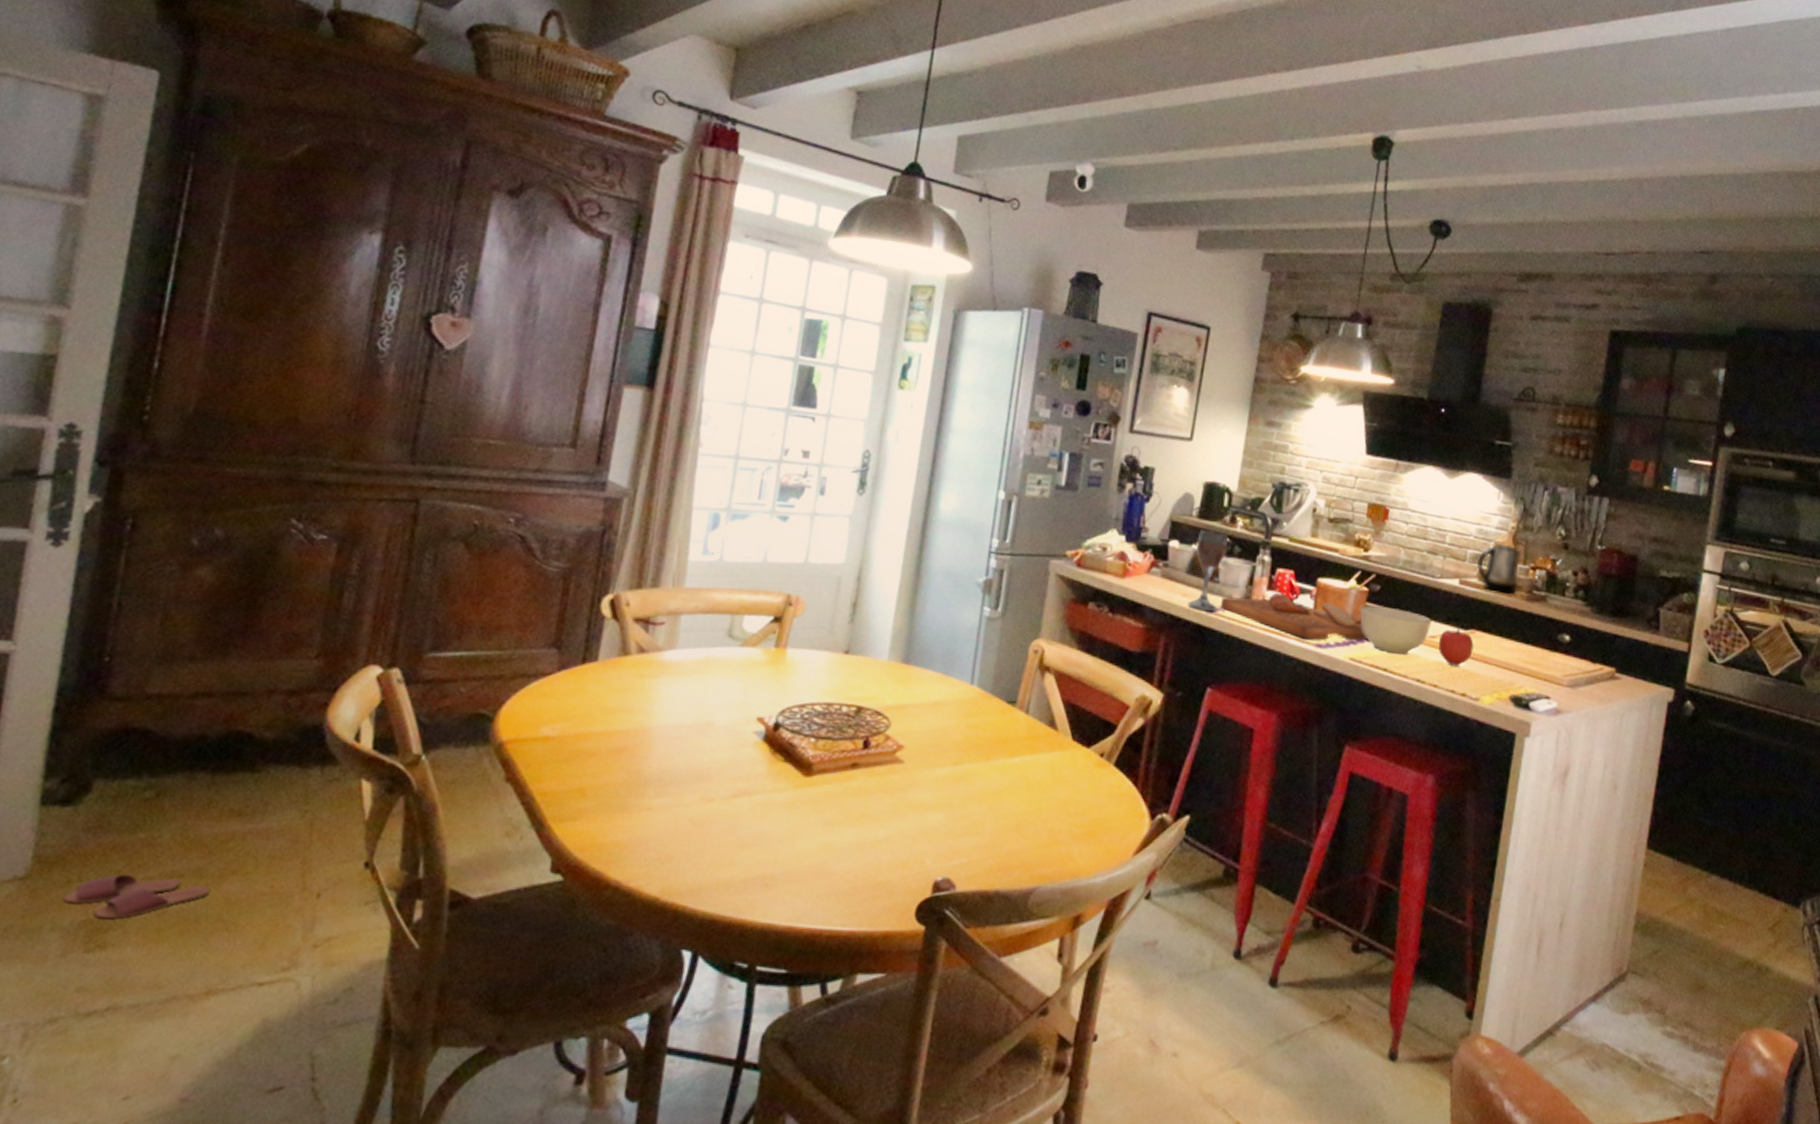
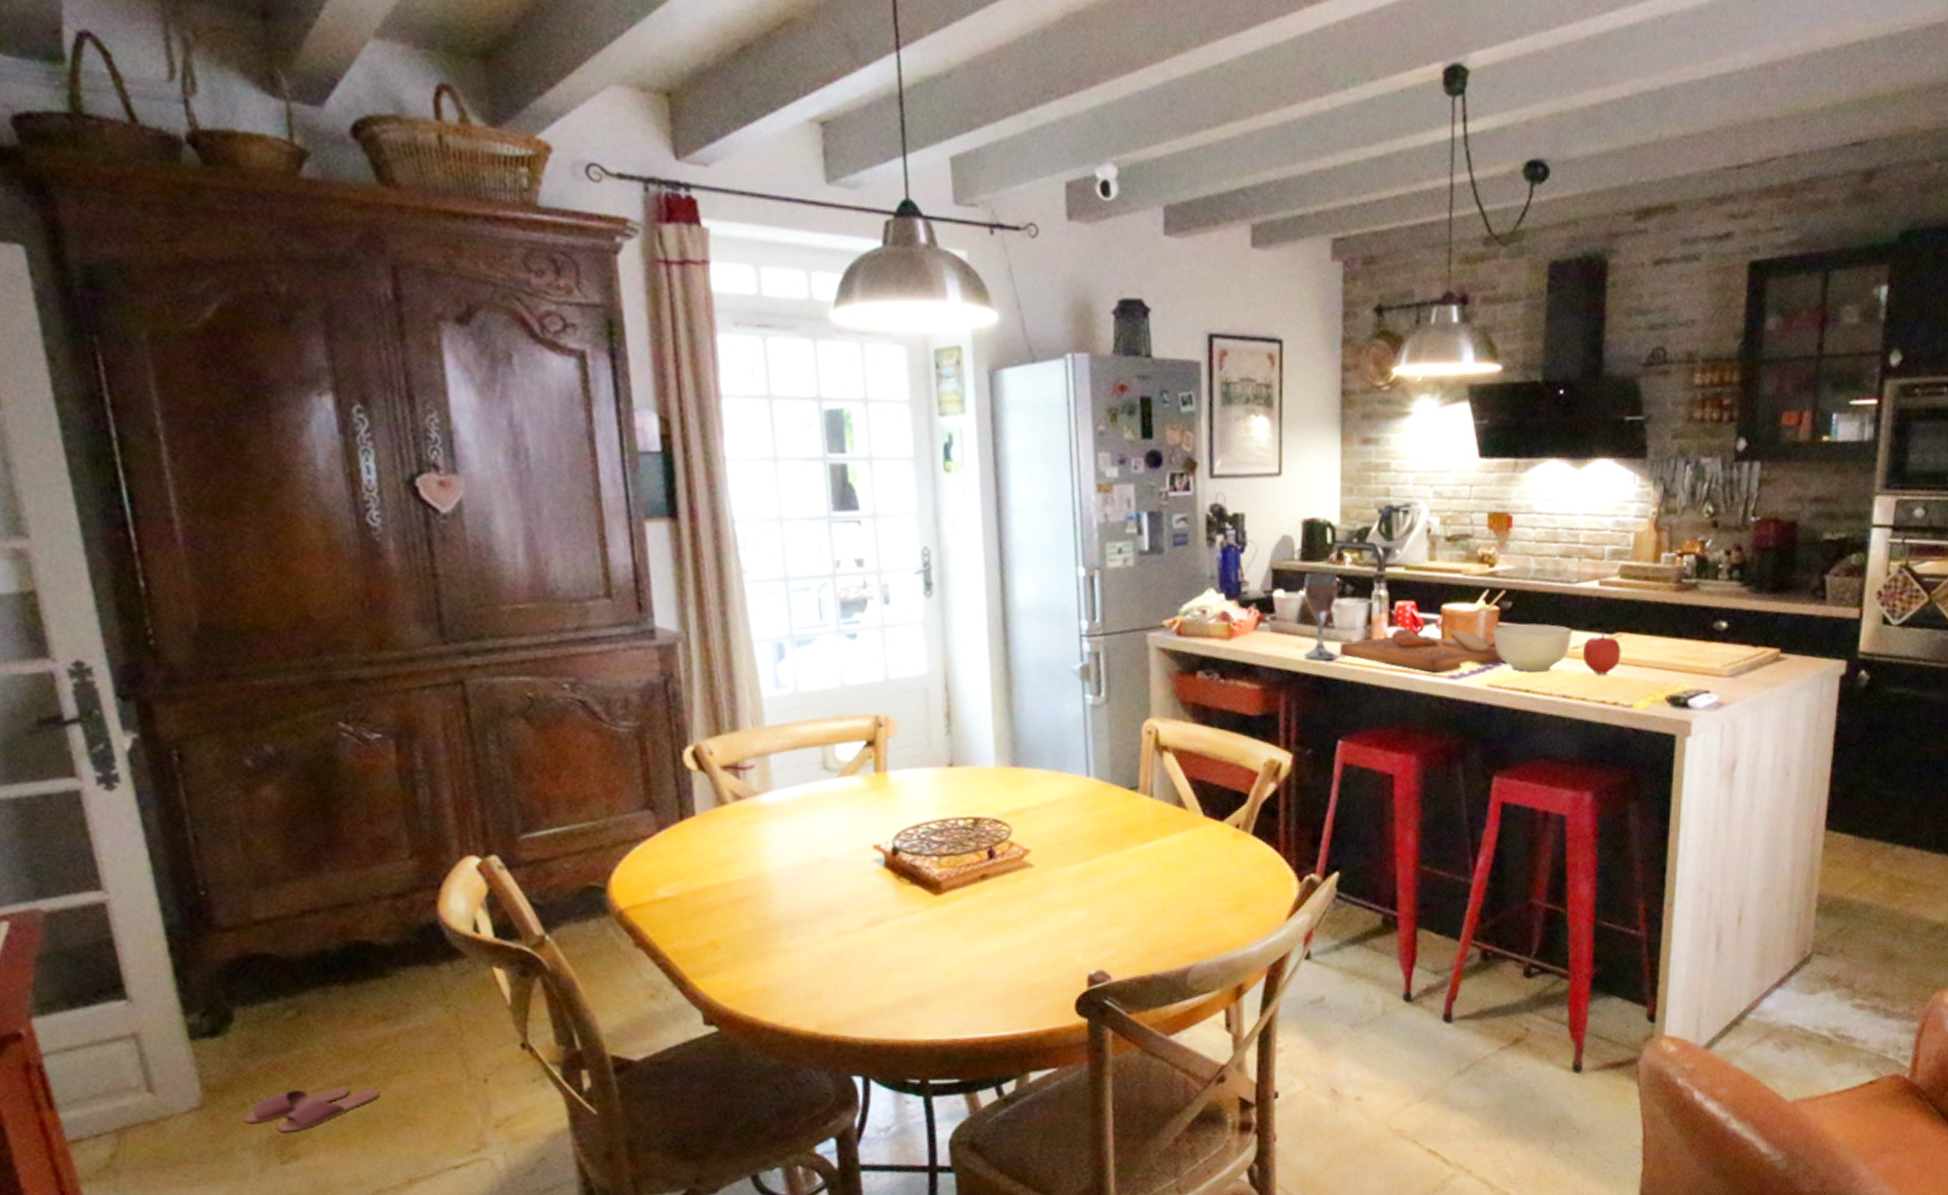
kettle: present [1477,543,1521,594] -> none [1616,533,1665,588]

